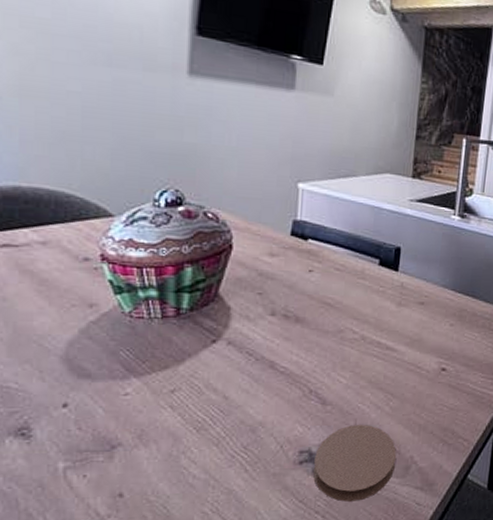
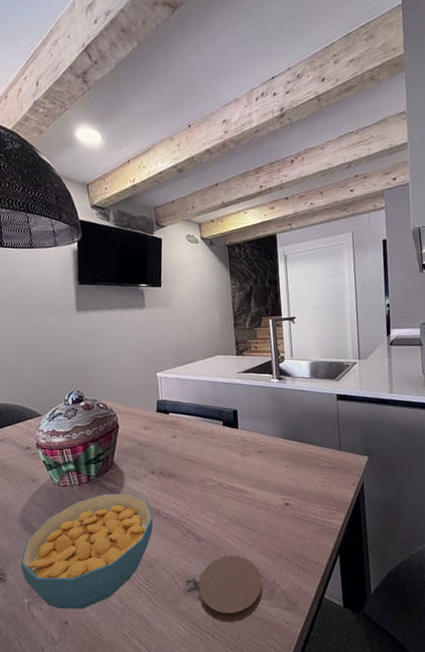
cereal bowl: none [57,334,265,479] -> present [20,493,153,610]

